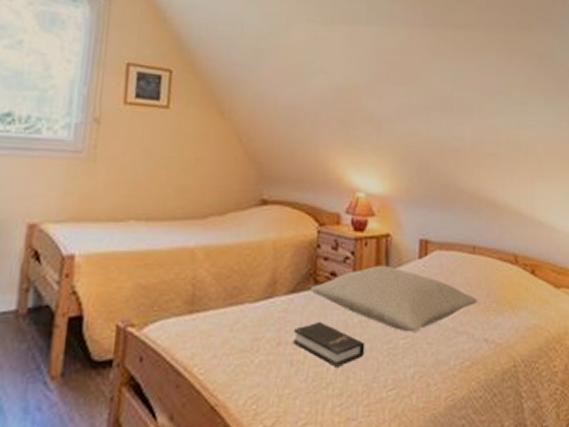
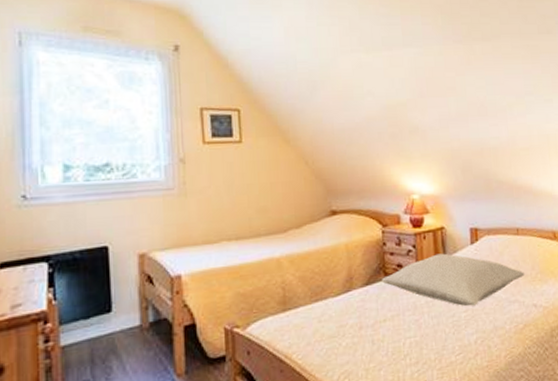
hardback book: present [294,321,365,367] -> none [372,305,434,342]

